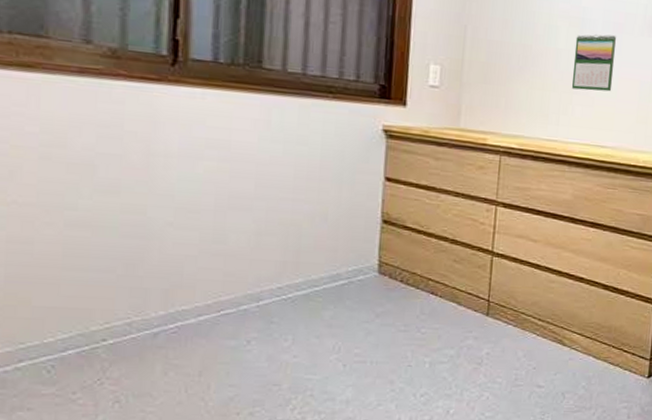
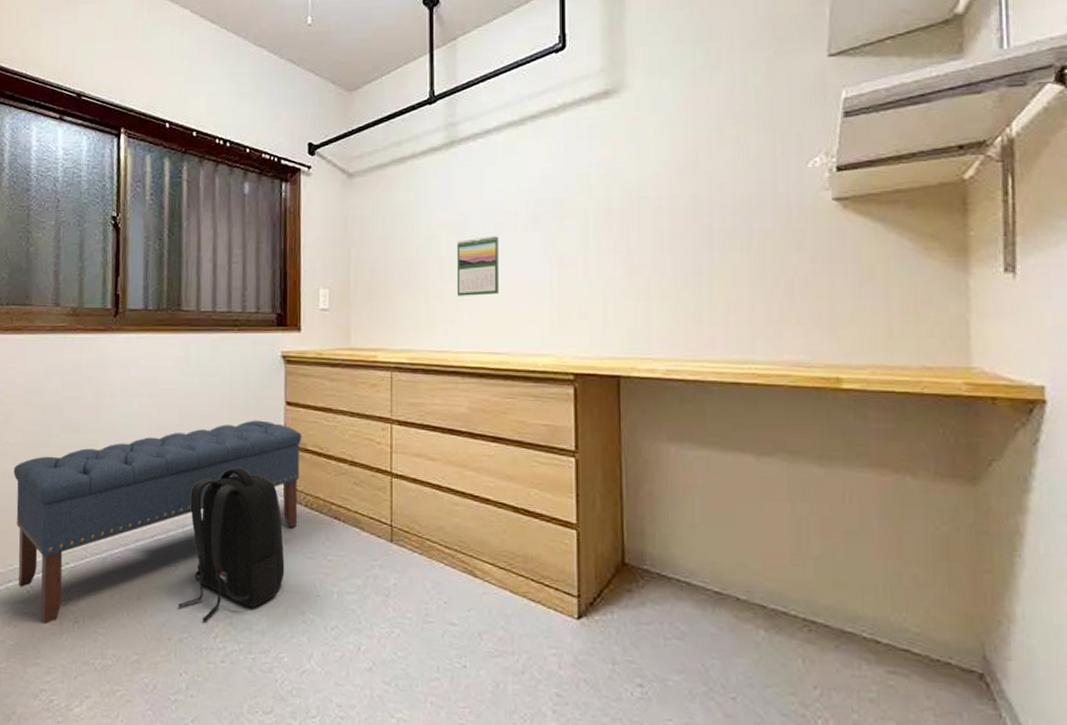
bench: none [24,193,402,406] -> present [13,420,302,625]
backpack: none [249,242,375,394] -> present [178,468,285,621]

